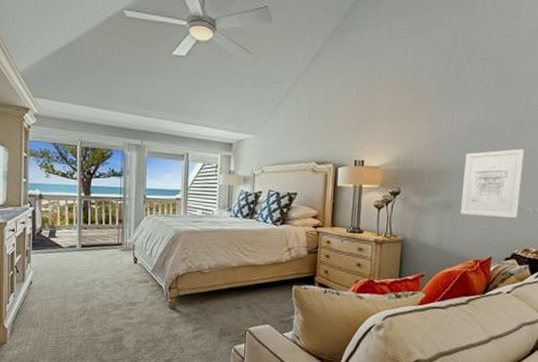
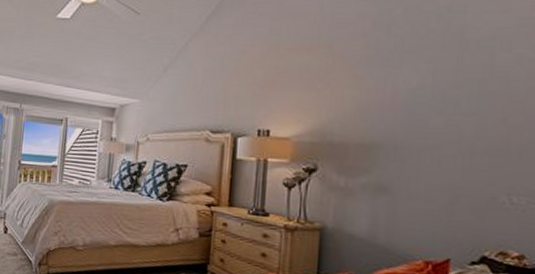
wall art: present [460,149,525,218] -> none [401,120,491,210]

